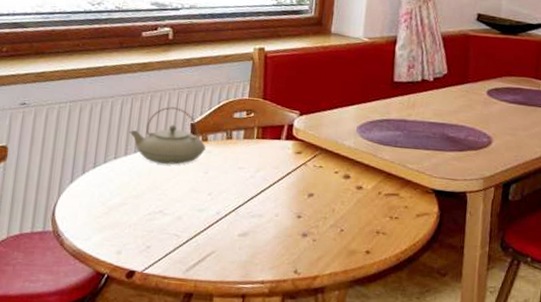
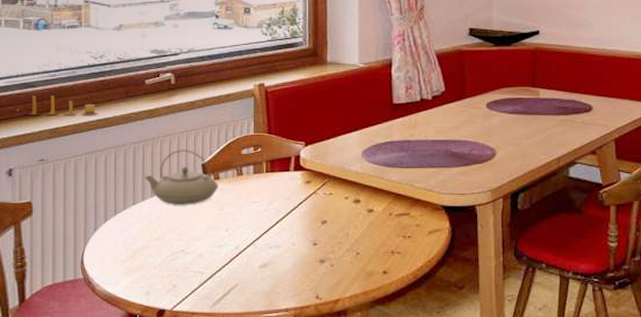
candle: none [13,35,89,63] -> present [26,94,98,116]

